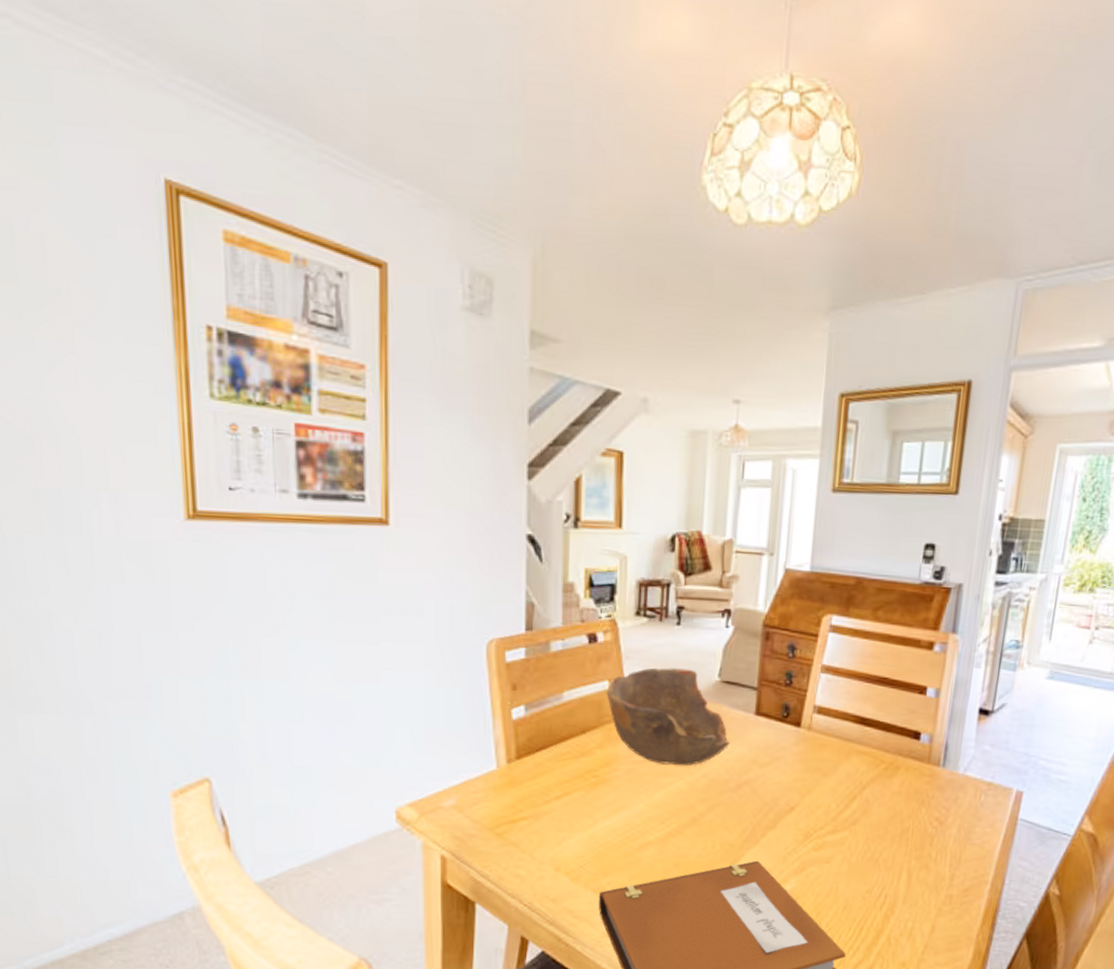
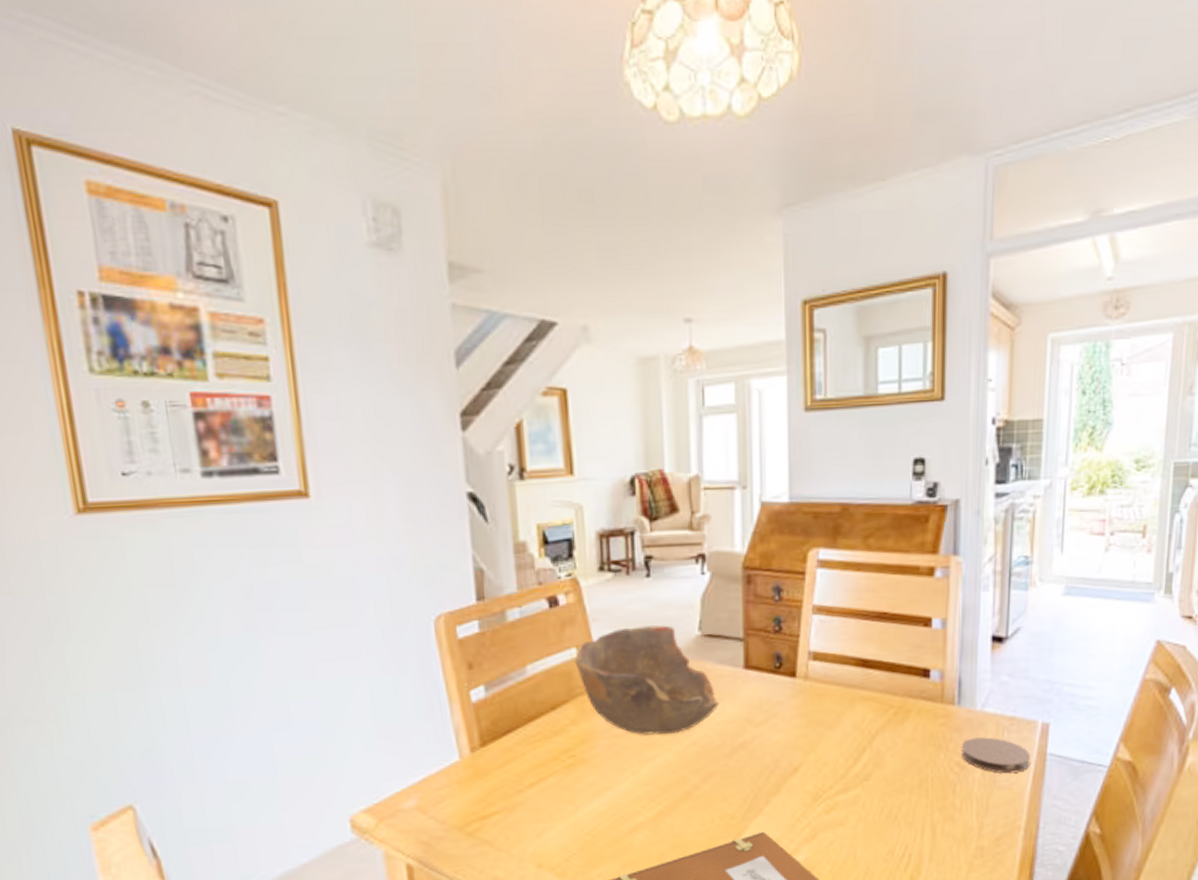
coaster: none [941,797,1004,833] -> present [961,737,1031,774]

